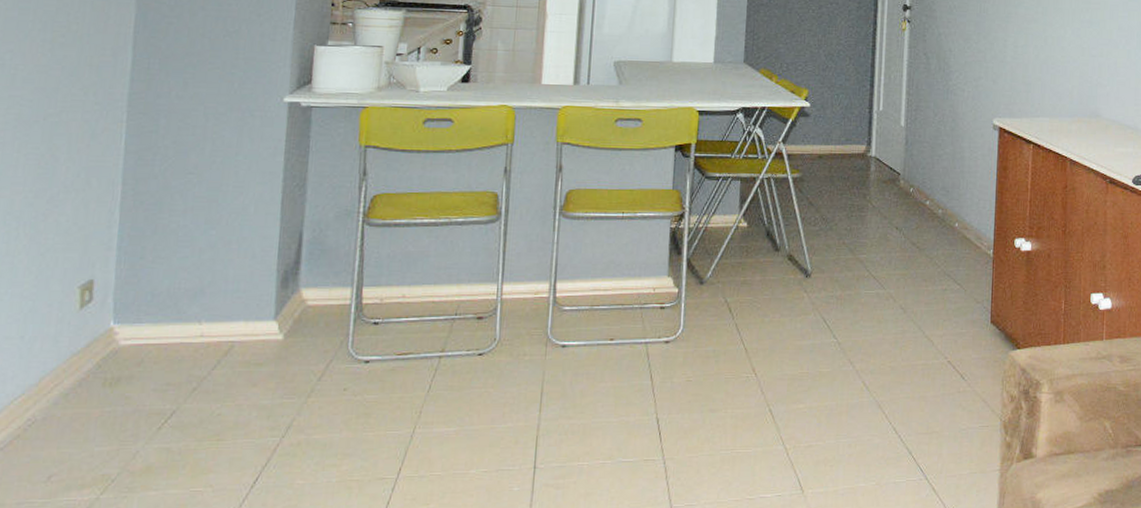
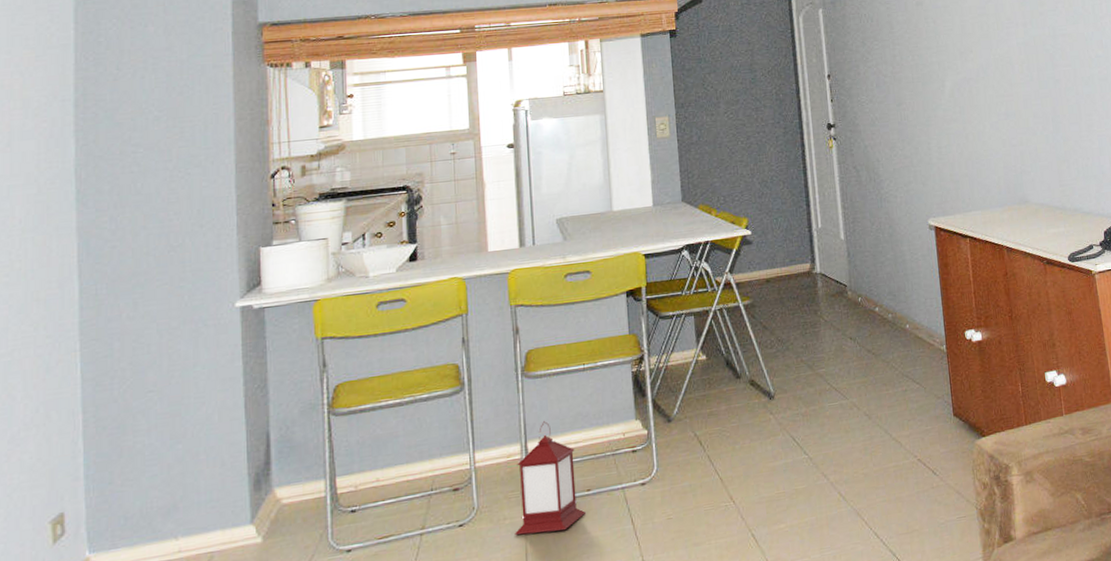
lantern: none [533,262,606,376] -> present [515,420,585,535]

